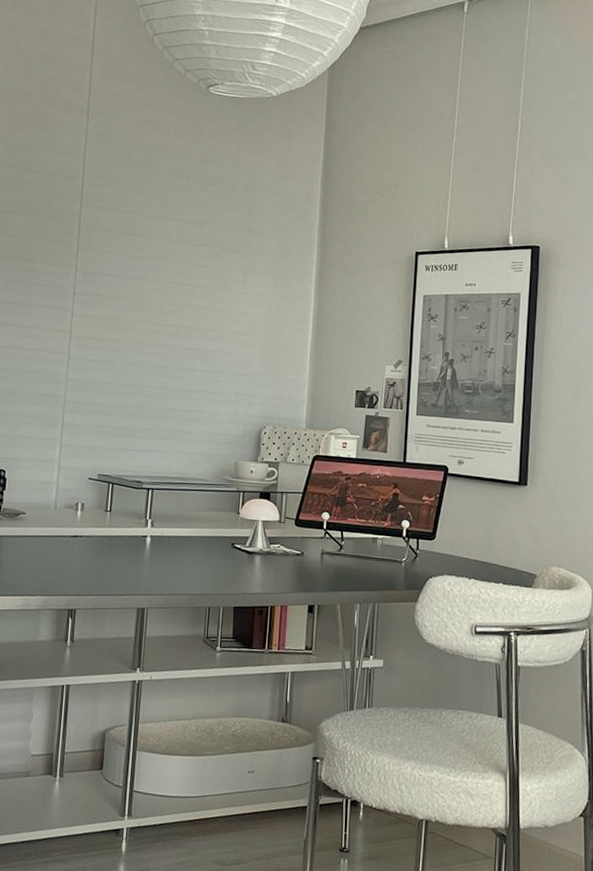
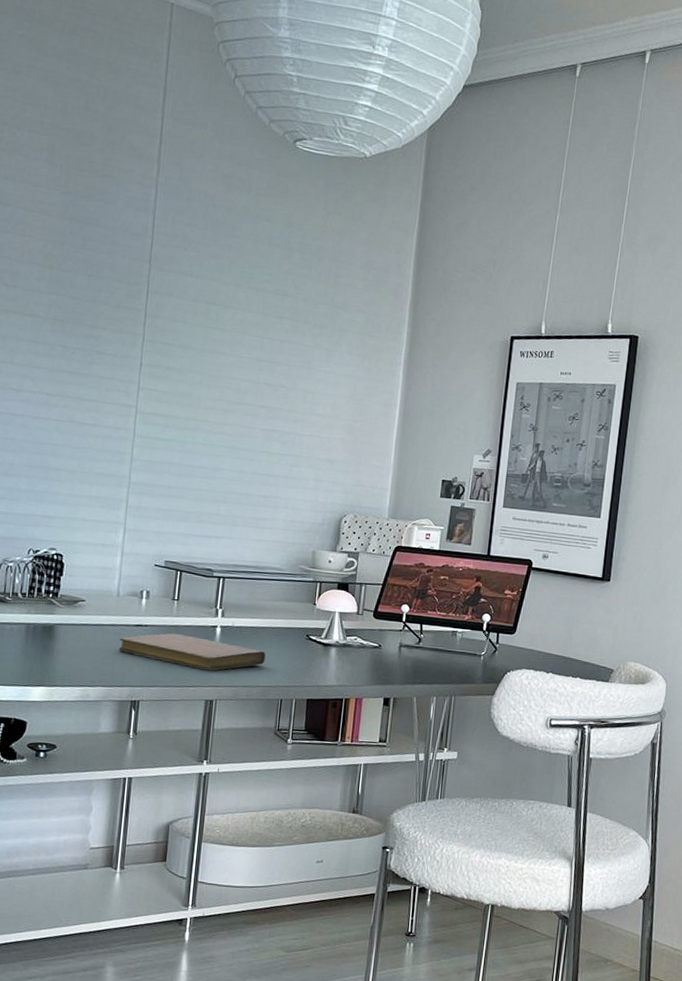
notebook: none [56,543,193,580] -> present [119,633,266,671]

